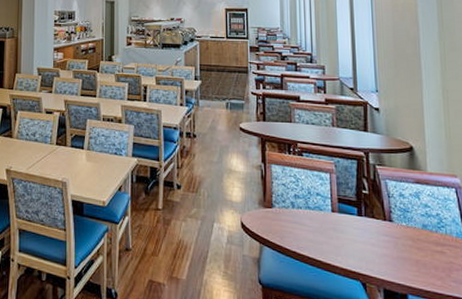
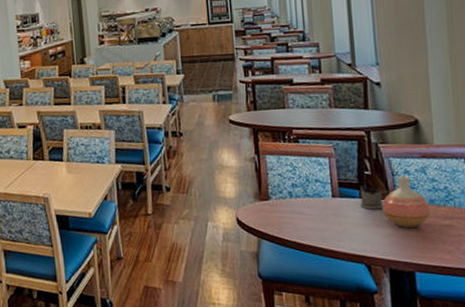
tea glass holder: none [357,204,387,229] -> present [360,185,391,210]
vase: none [378,198,423,250] -> present [382,175,431,228]

